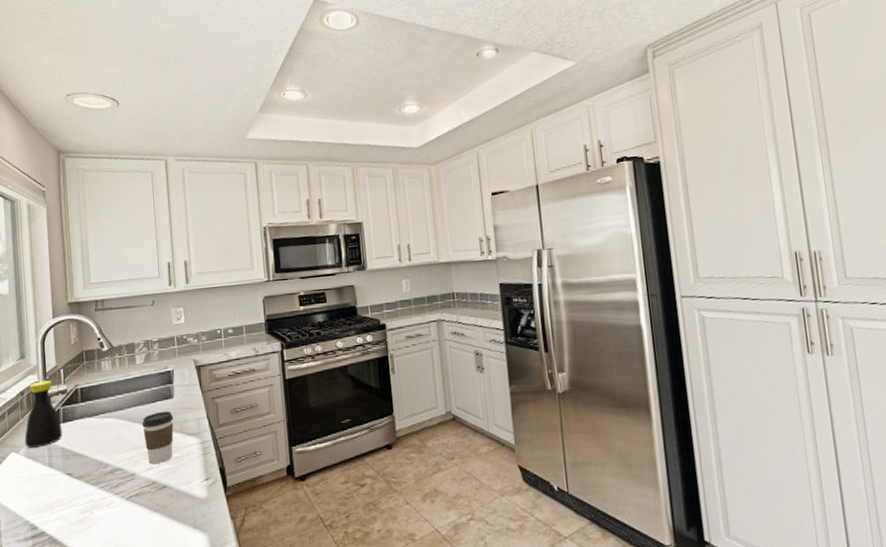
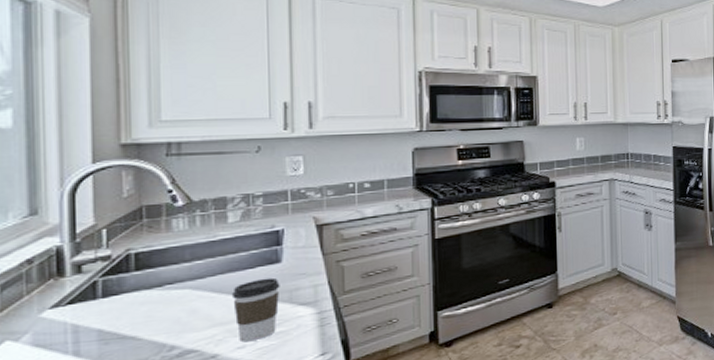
bottle: present [24,380,63,448] -> none [31,243,100,333]

